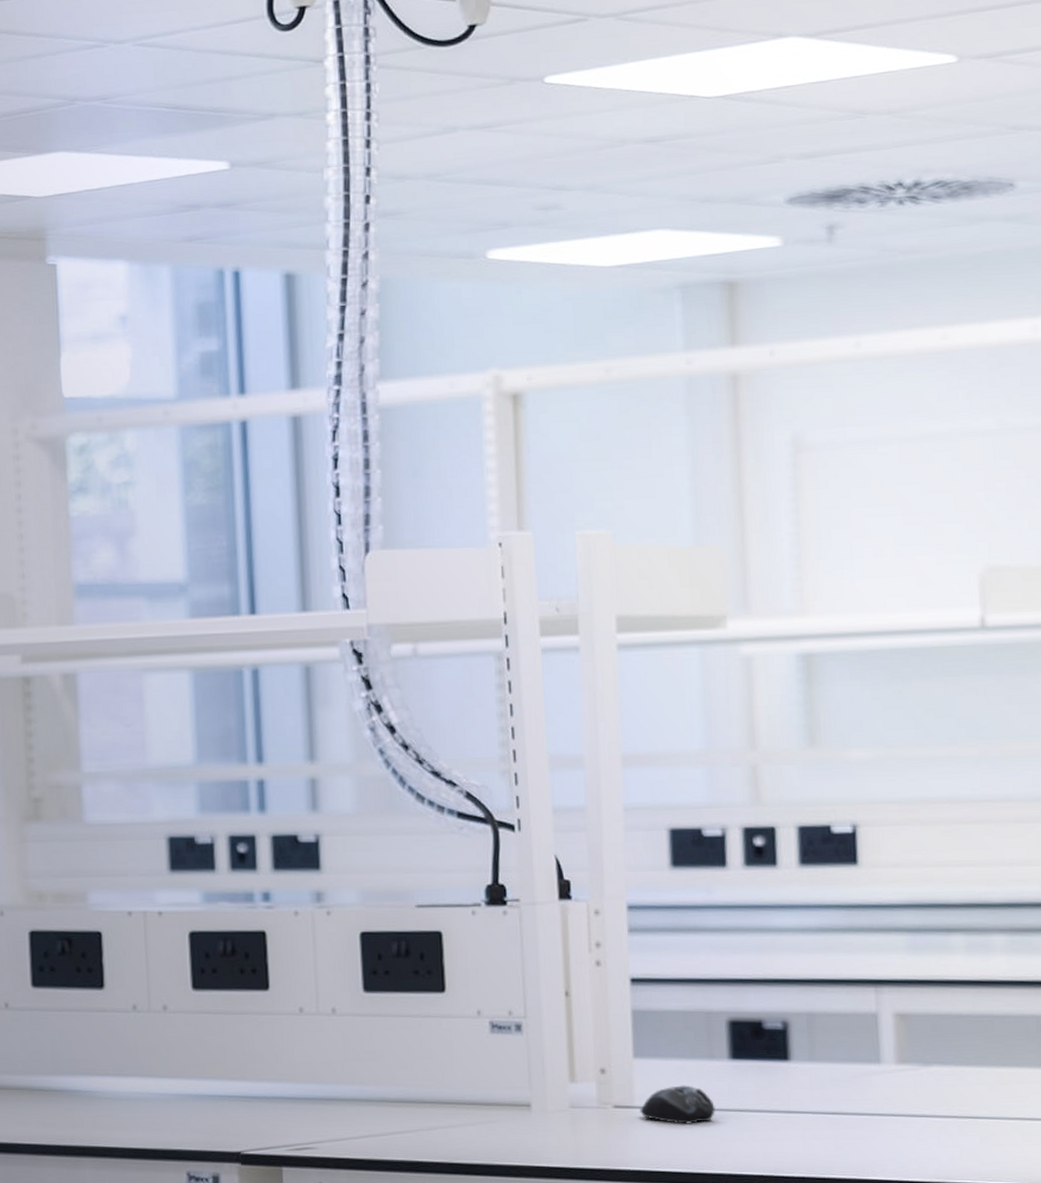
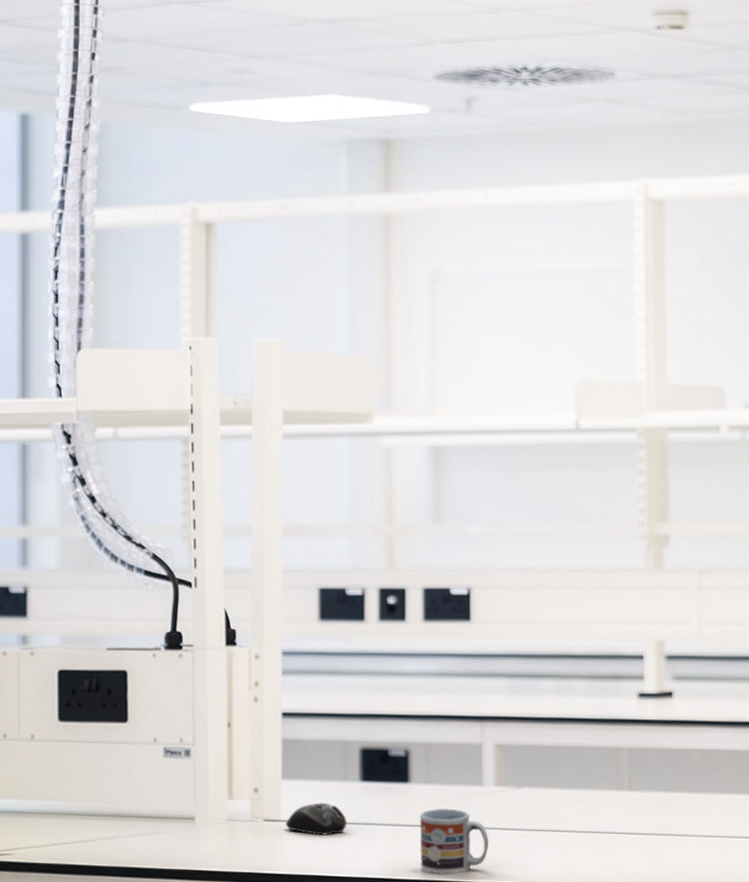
cup: none [804,1090,892,1170] -> present [419,807,489,874]

